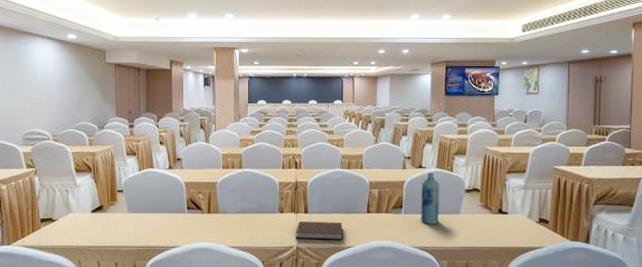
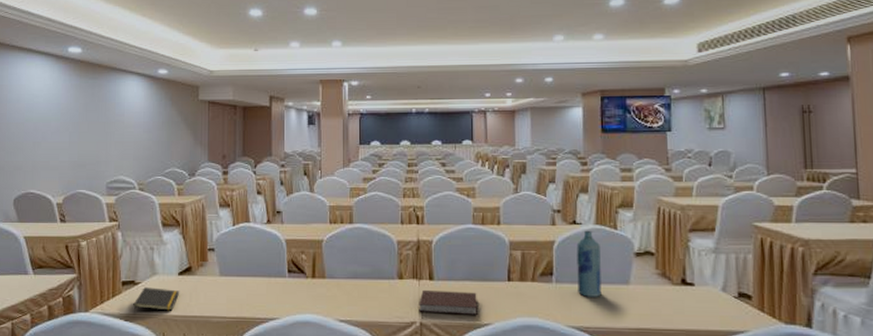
notepad: none [51,223,93,247] -> present [133,287,180,315]

